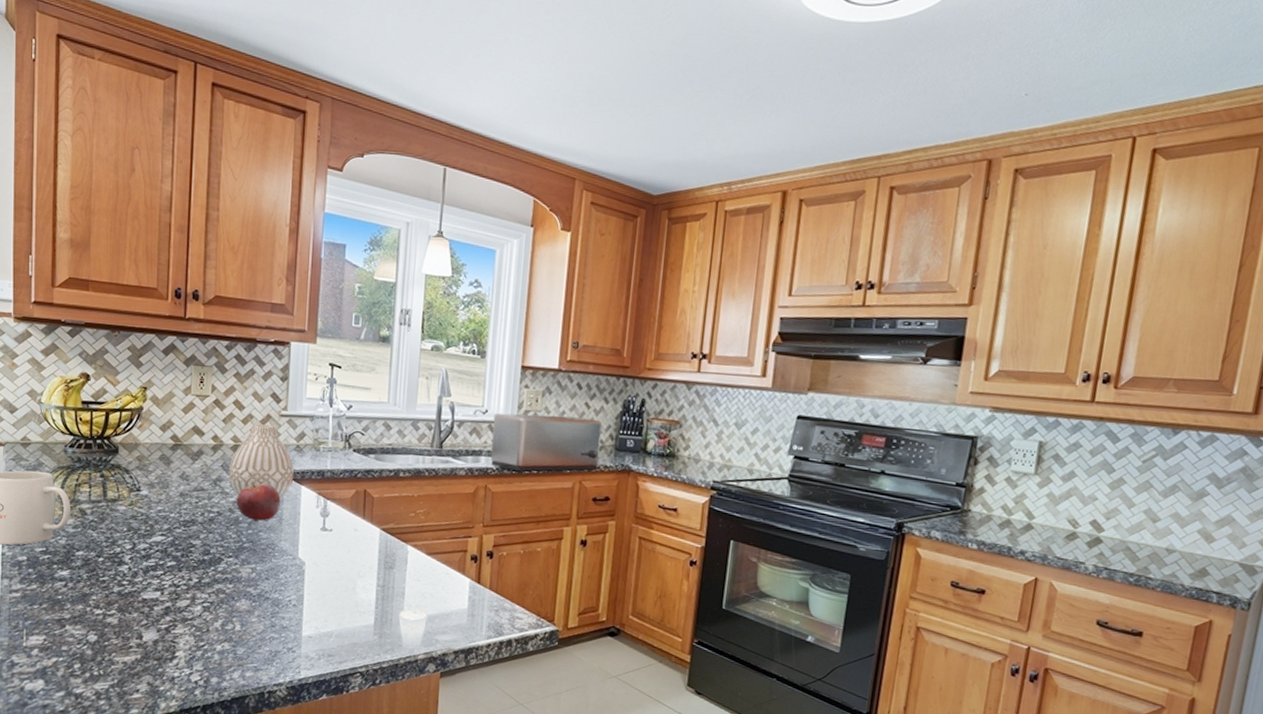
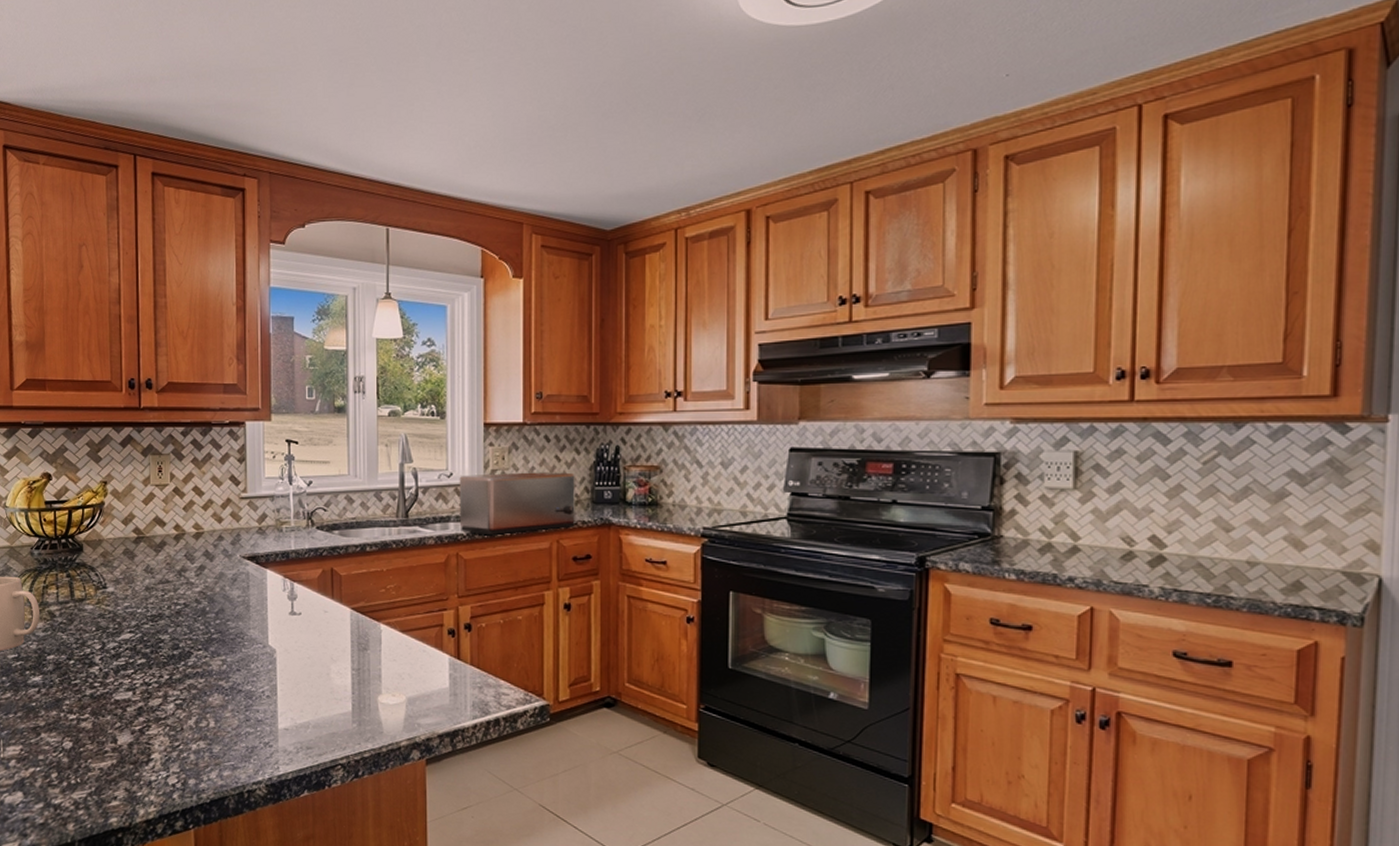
vase: present [228,424,294,499] -> none [192,509,258,585]
fruit: present [236,483,281,521] -> none [202,570,246,609]

